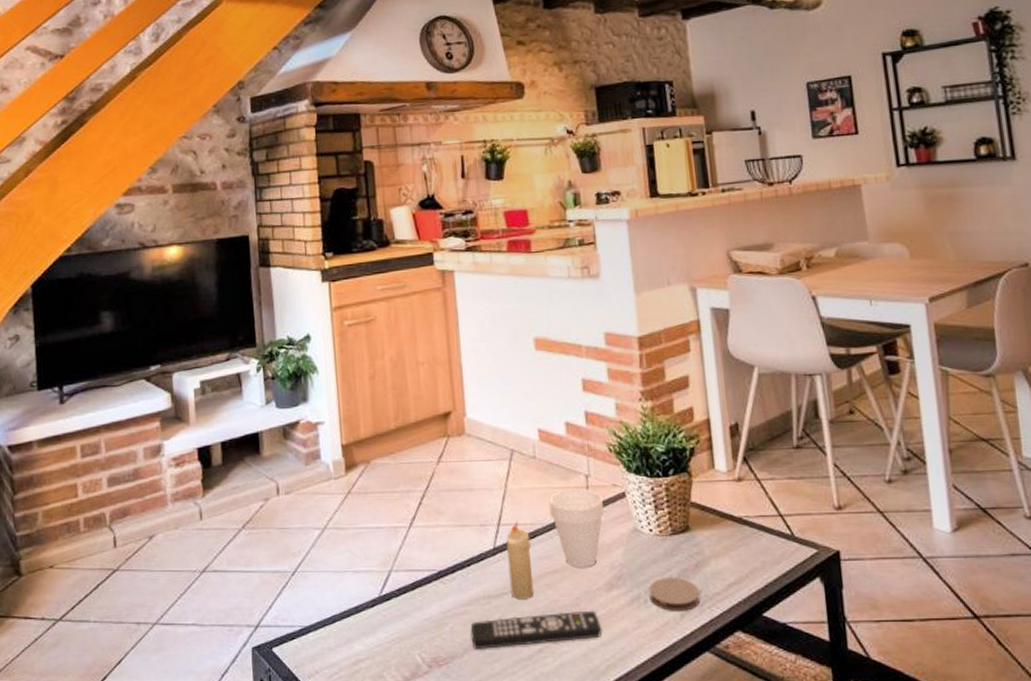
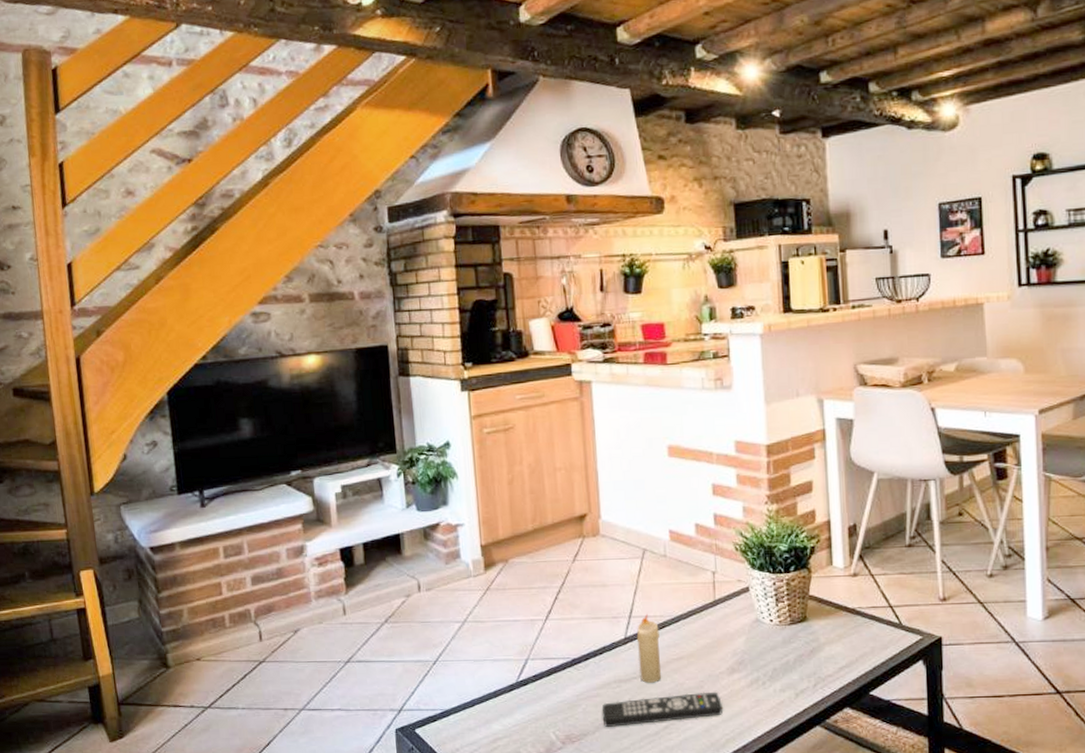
cup: present [549,488,605,568] -> none [678,583,729,654]
coaster: present [649,578,701,611] -> none [767,662,814,691]

